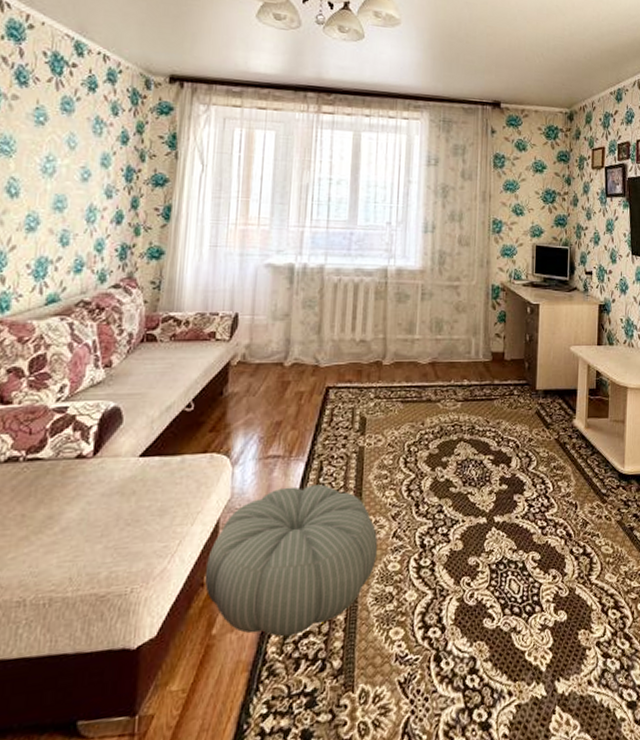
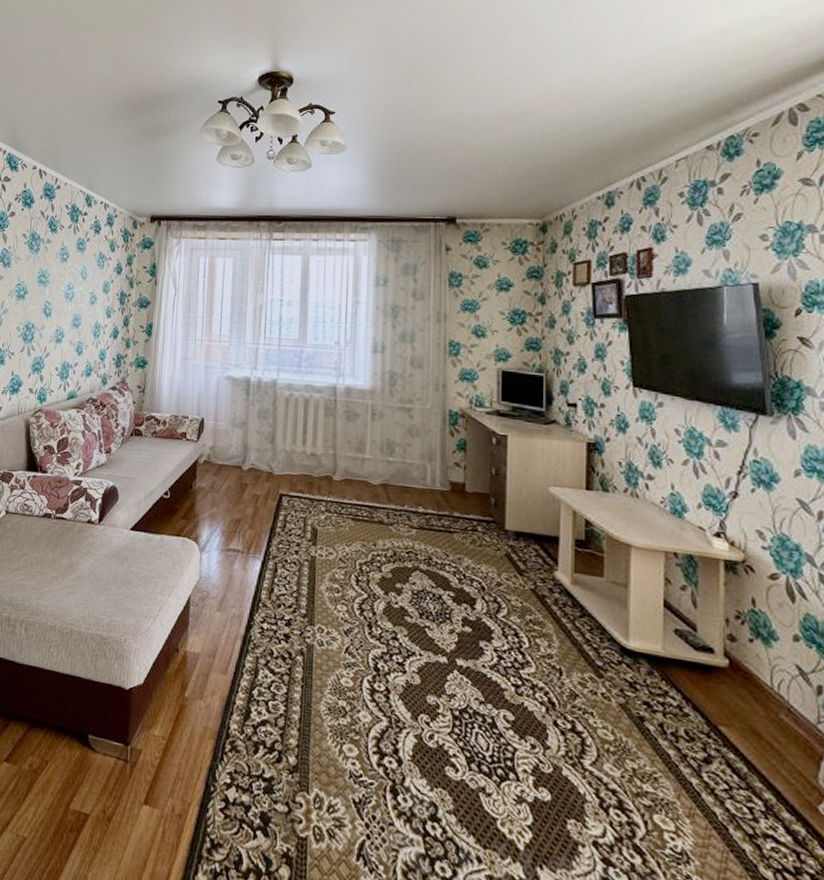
pouf: present [204,484,378,637] -> none [179,580,331,720]

